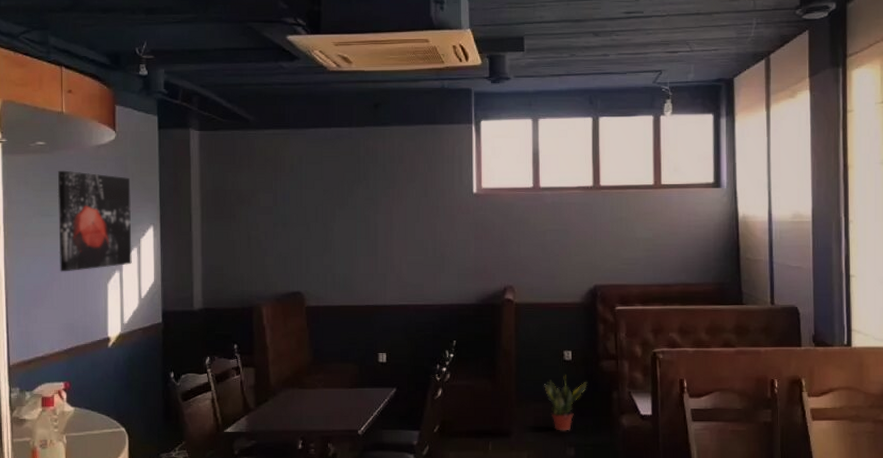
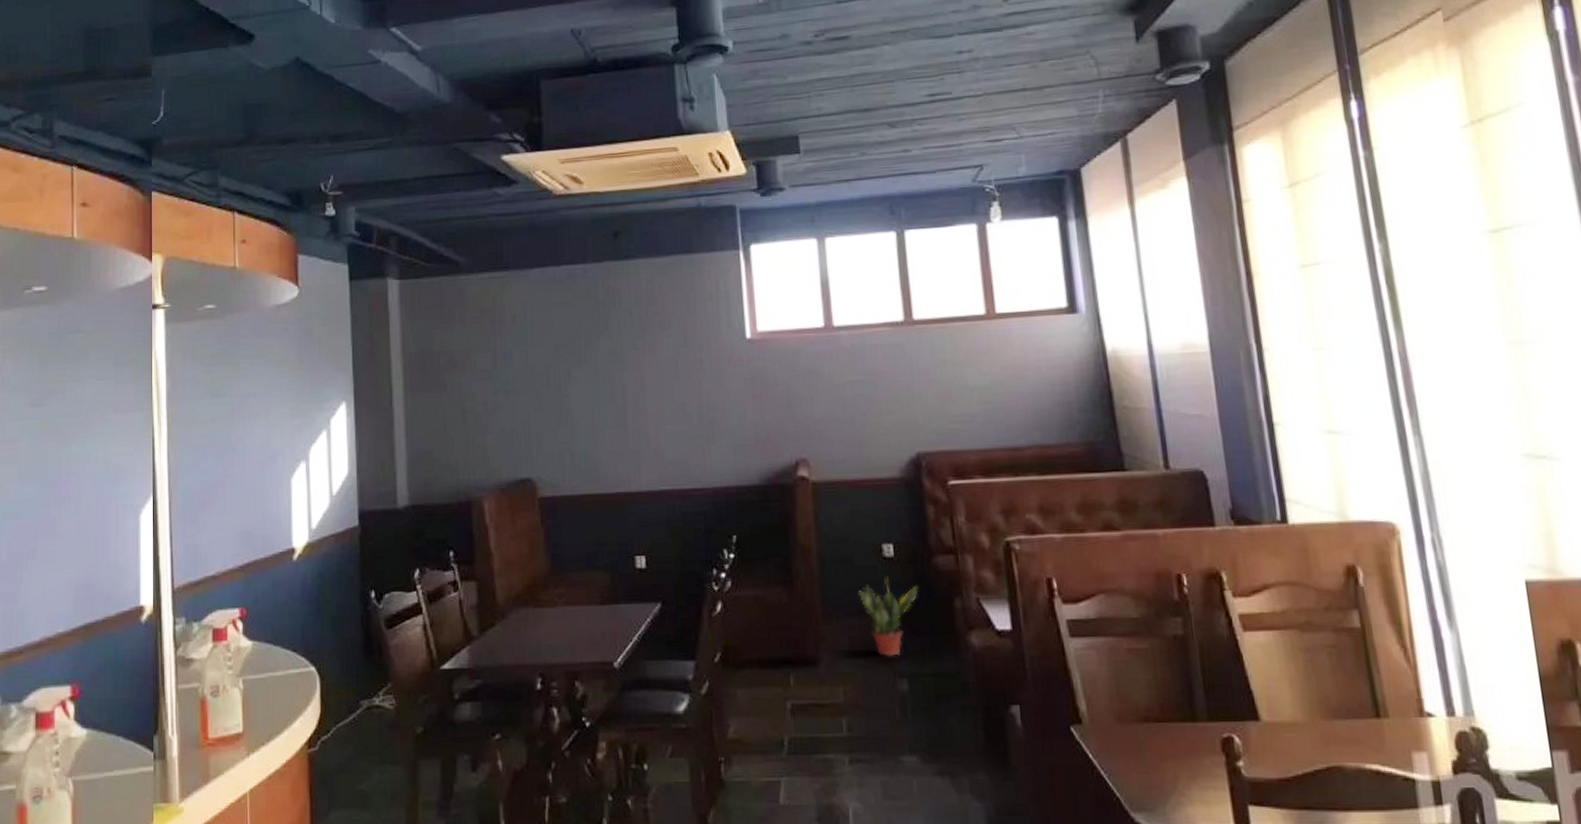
wall art: present [57,170,132,272] -> none [230,338,321,466]

